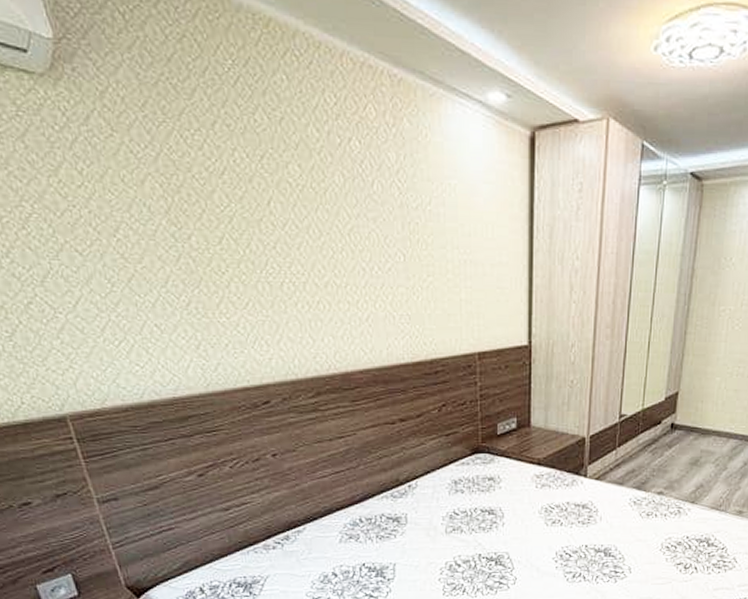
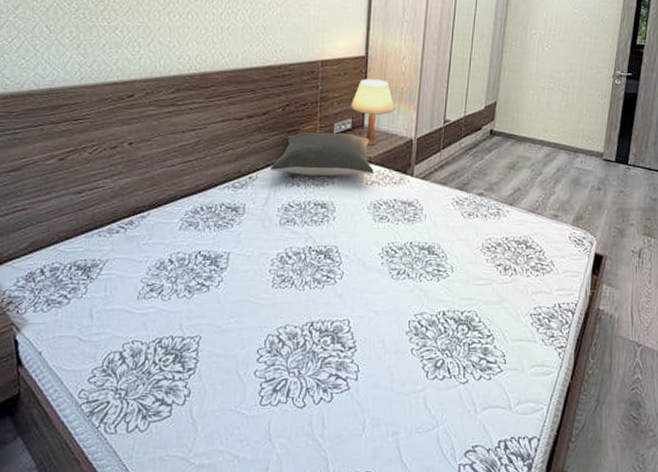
pillow: none [431,433,544,481] -> present [270,132,374,176]
table lamp: none [514,371,565,448] -> present [350,79,395,147]

